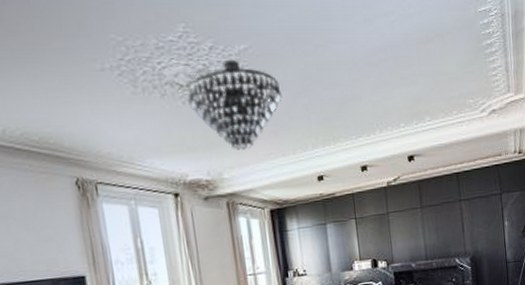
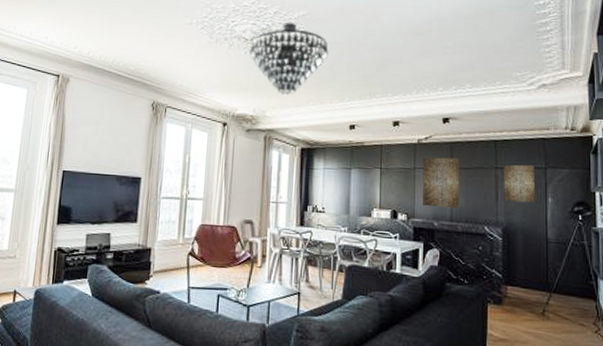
wall art: none [394,195,433,249] -> present [422,157,460,208]
wall art: none [466,192,495,232] -> present [504,164,536,203]

